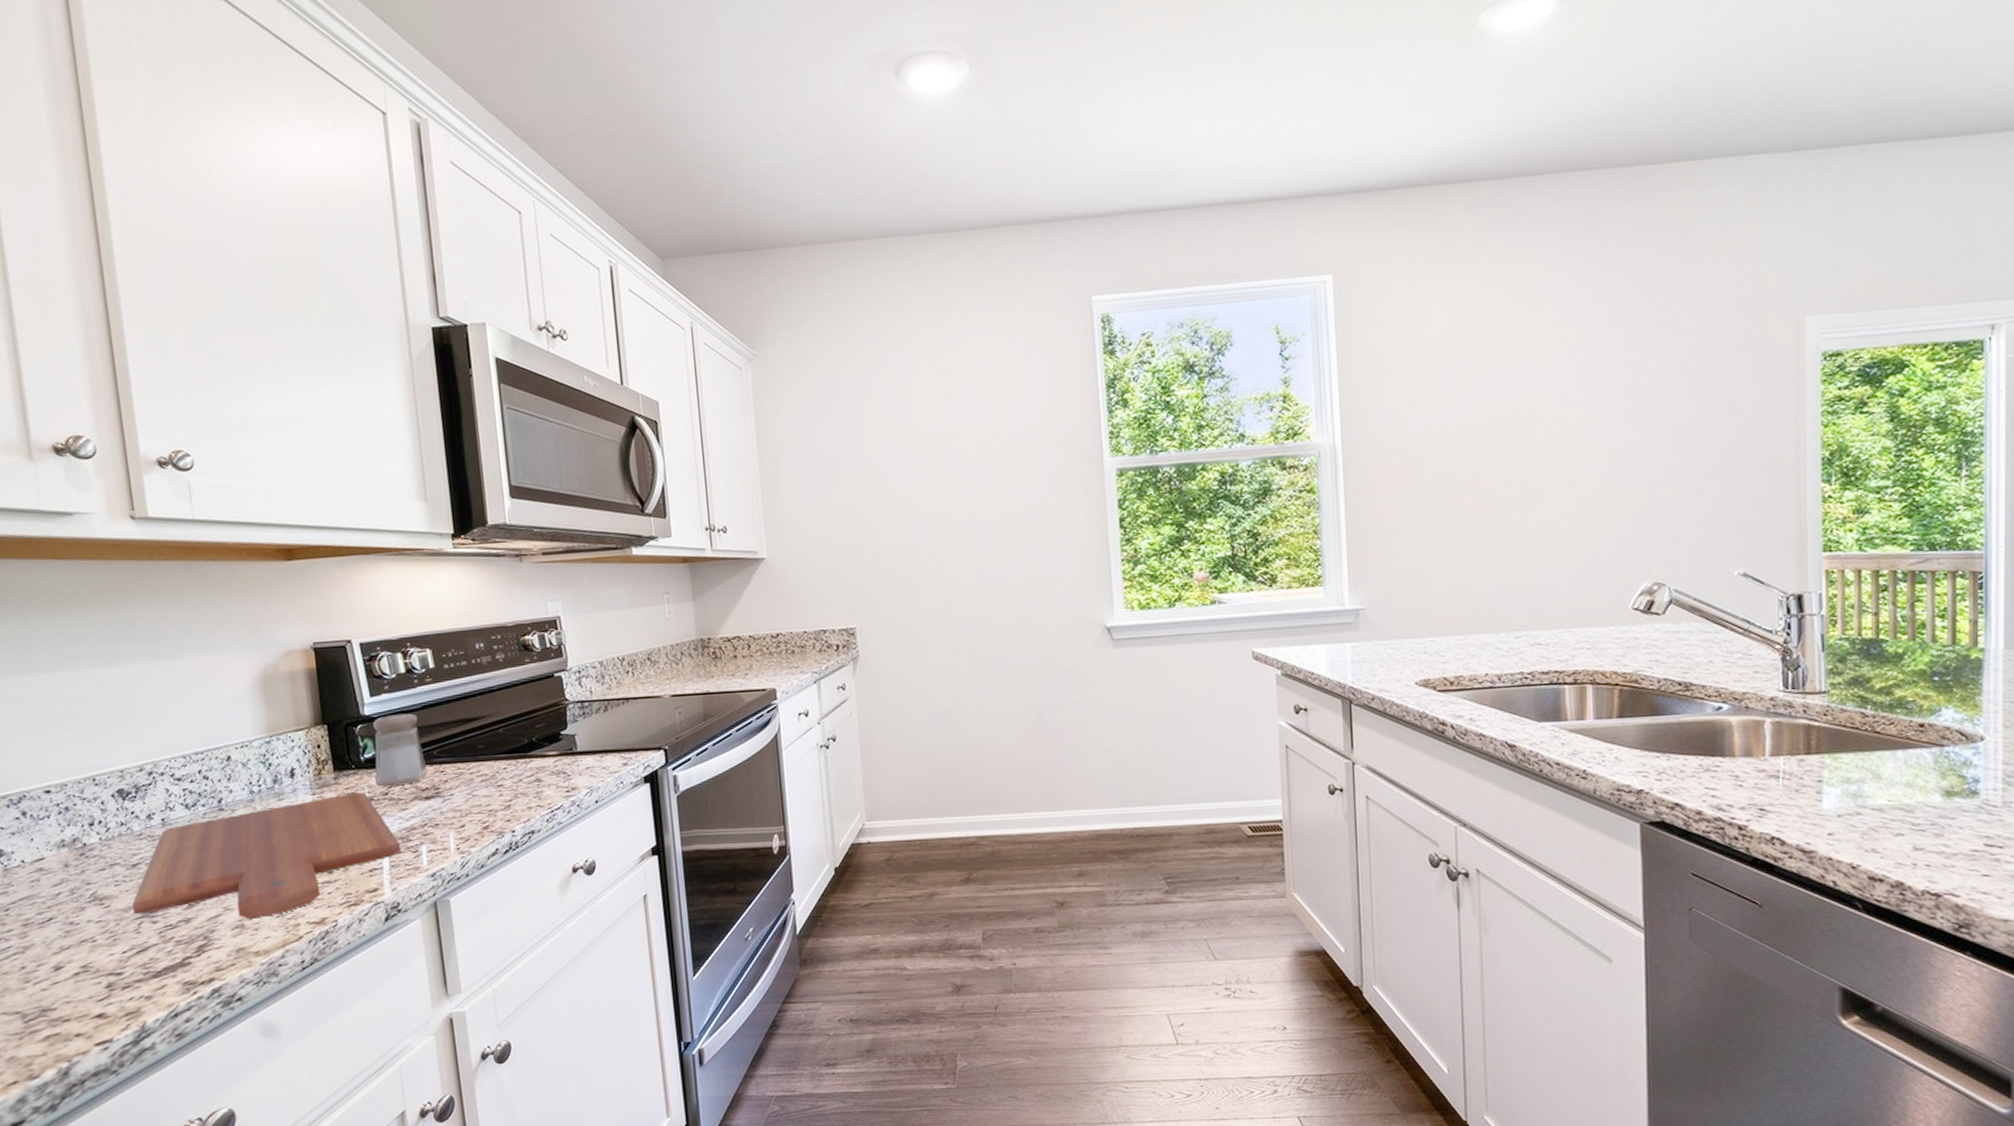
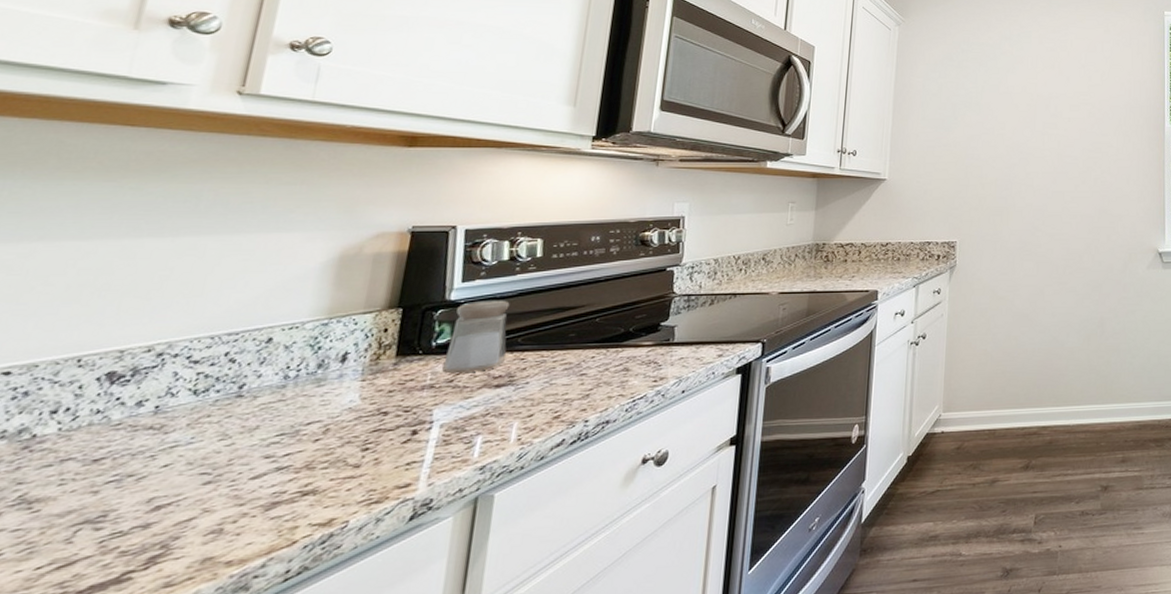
cutting board: present [132,792,401,919] -> none [72,379,452,522]

